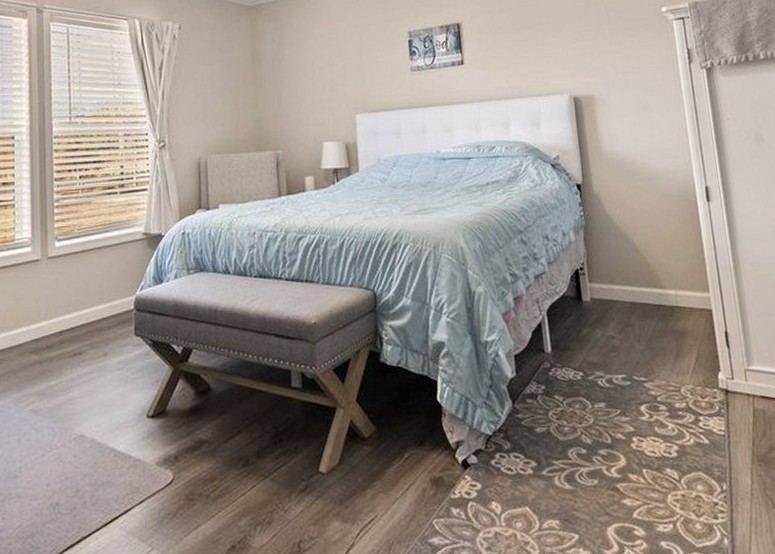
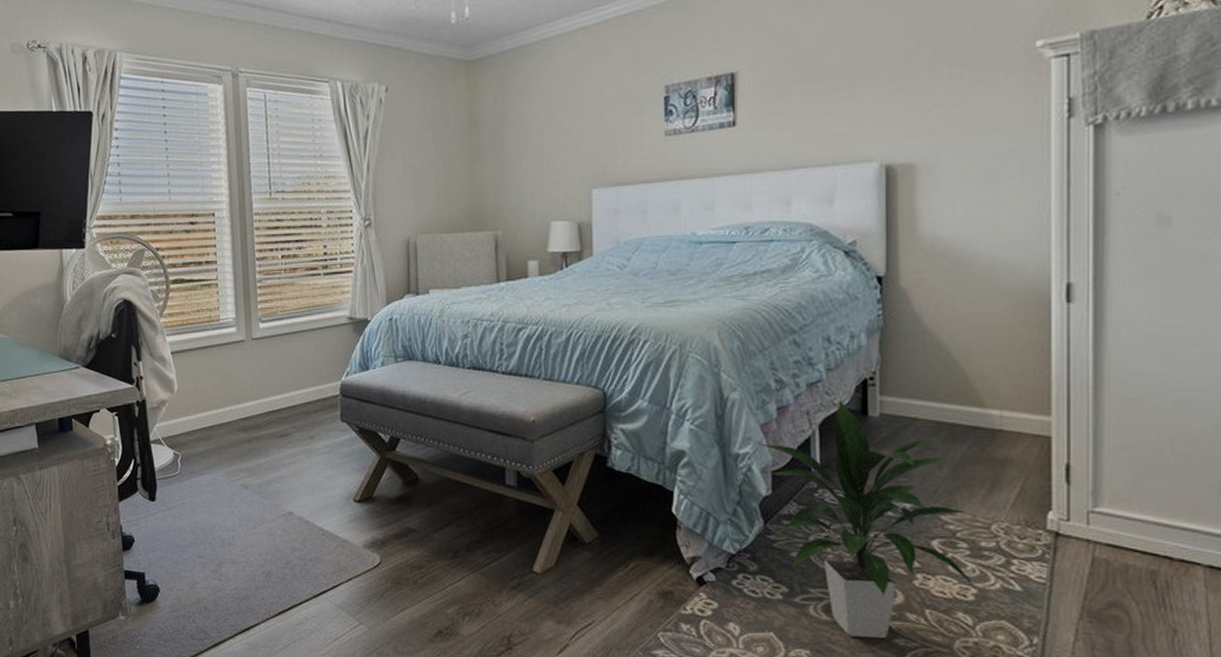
indoor plant: none [503,289,677,502] -> present [760,401,976,639]

